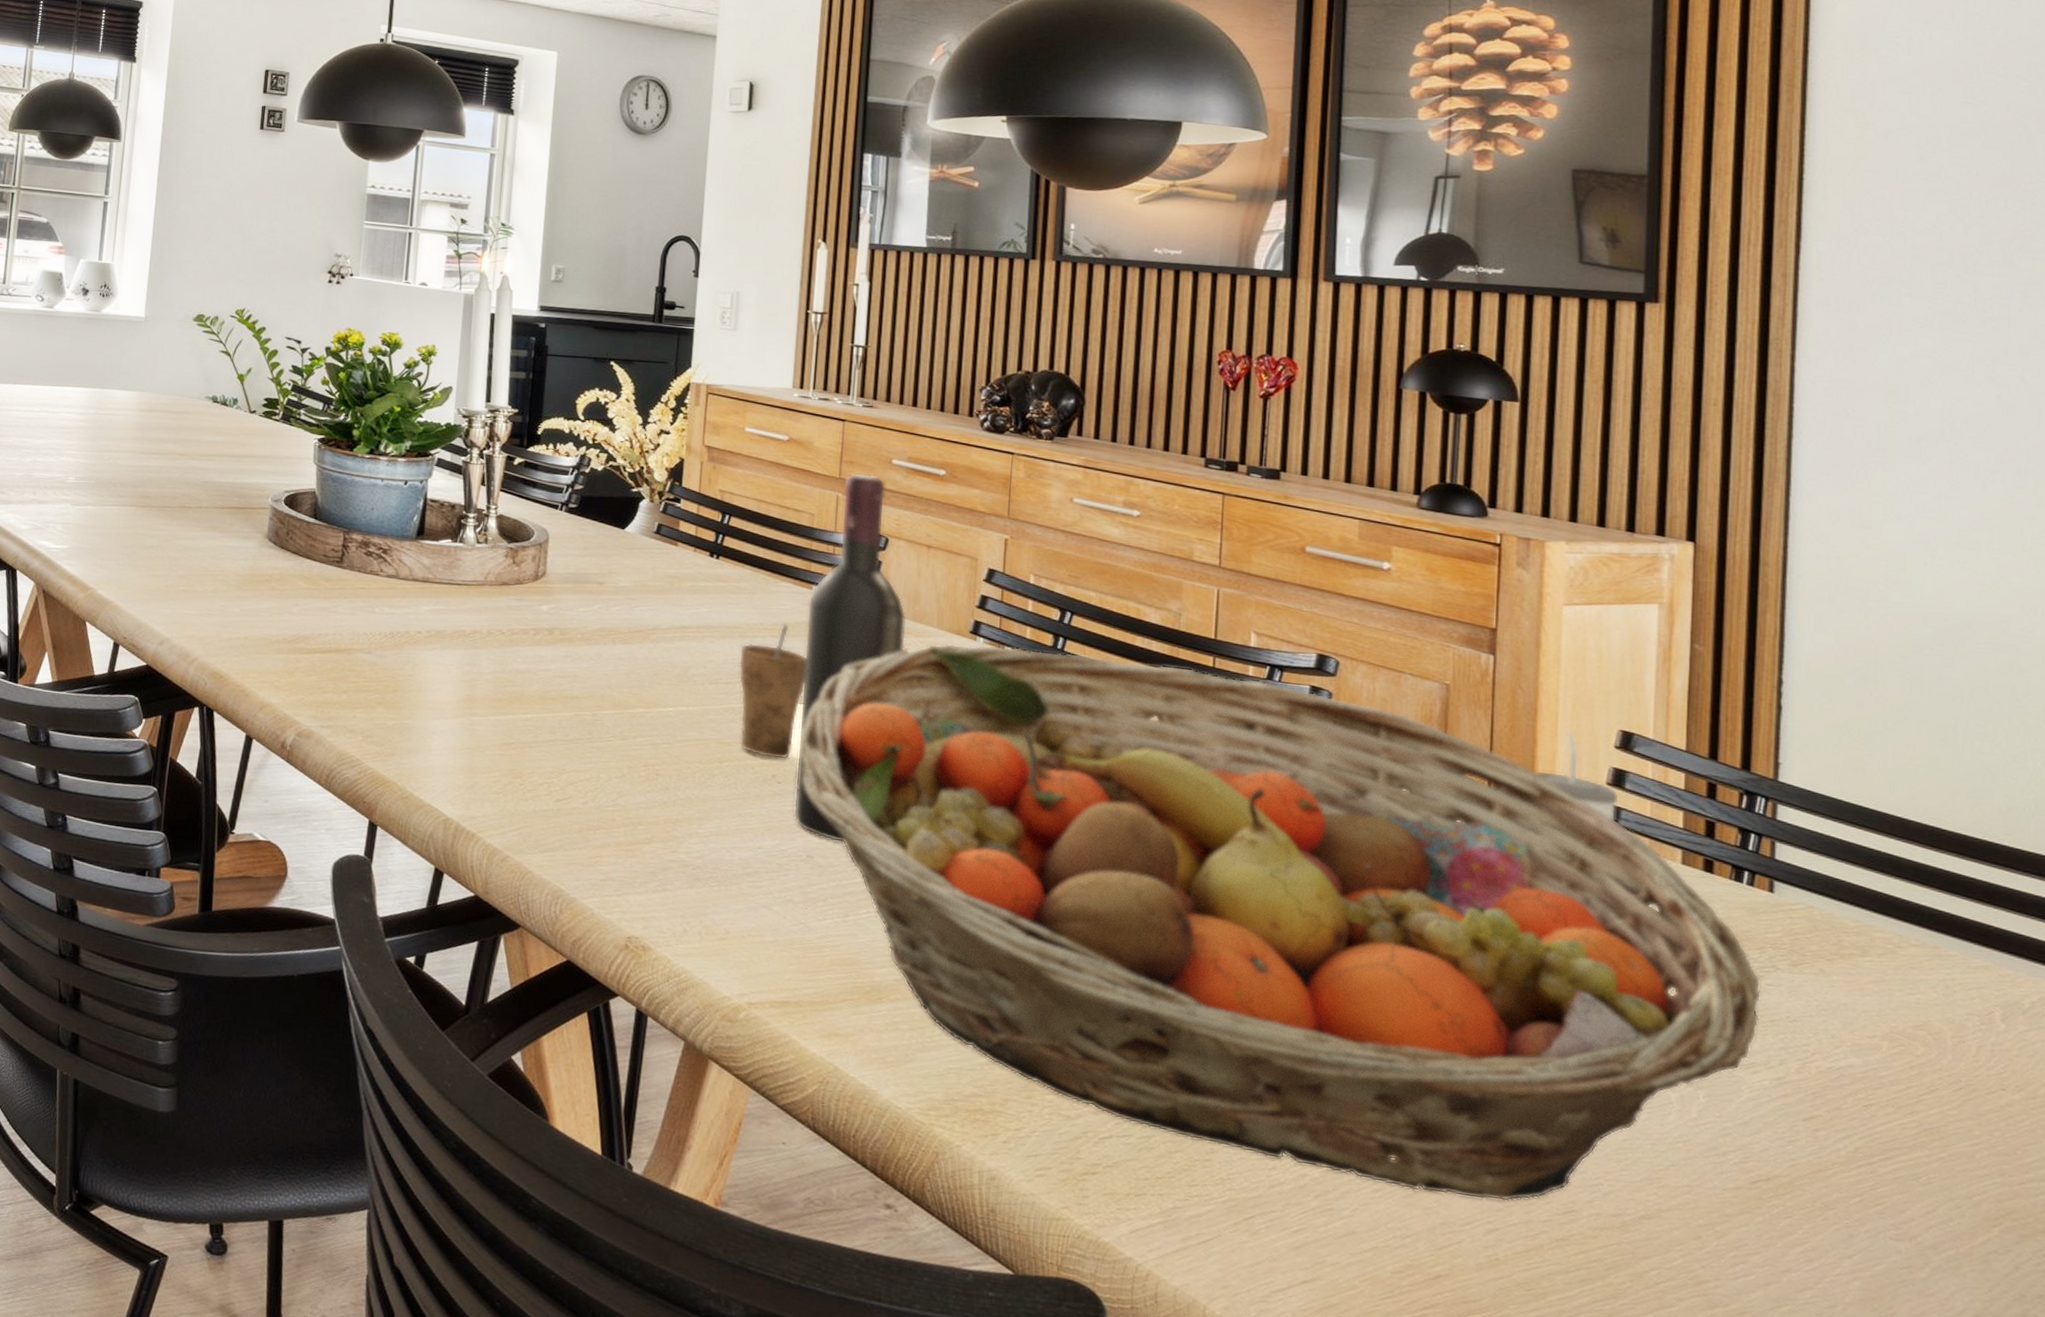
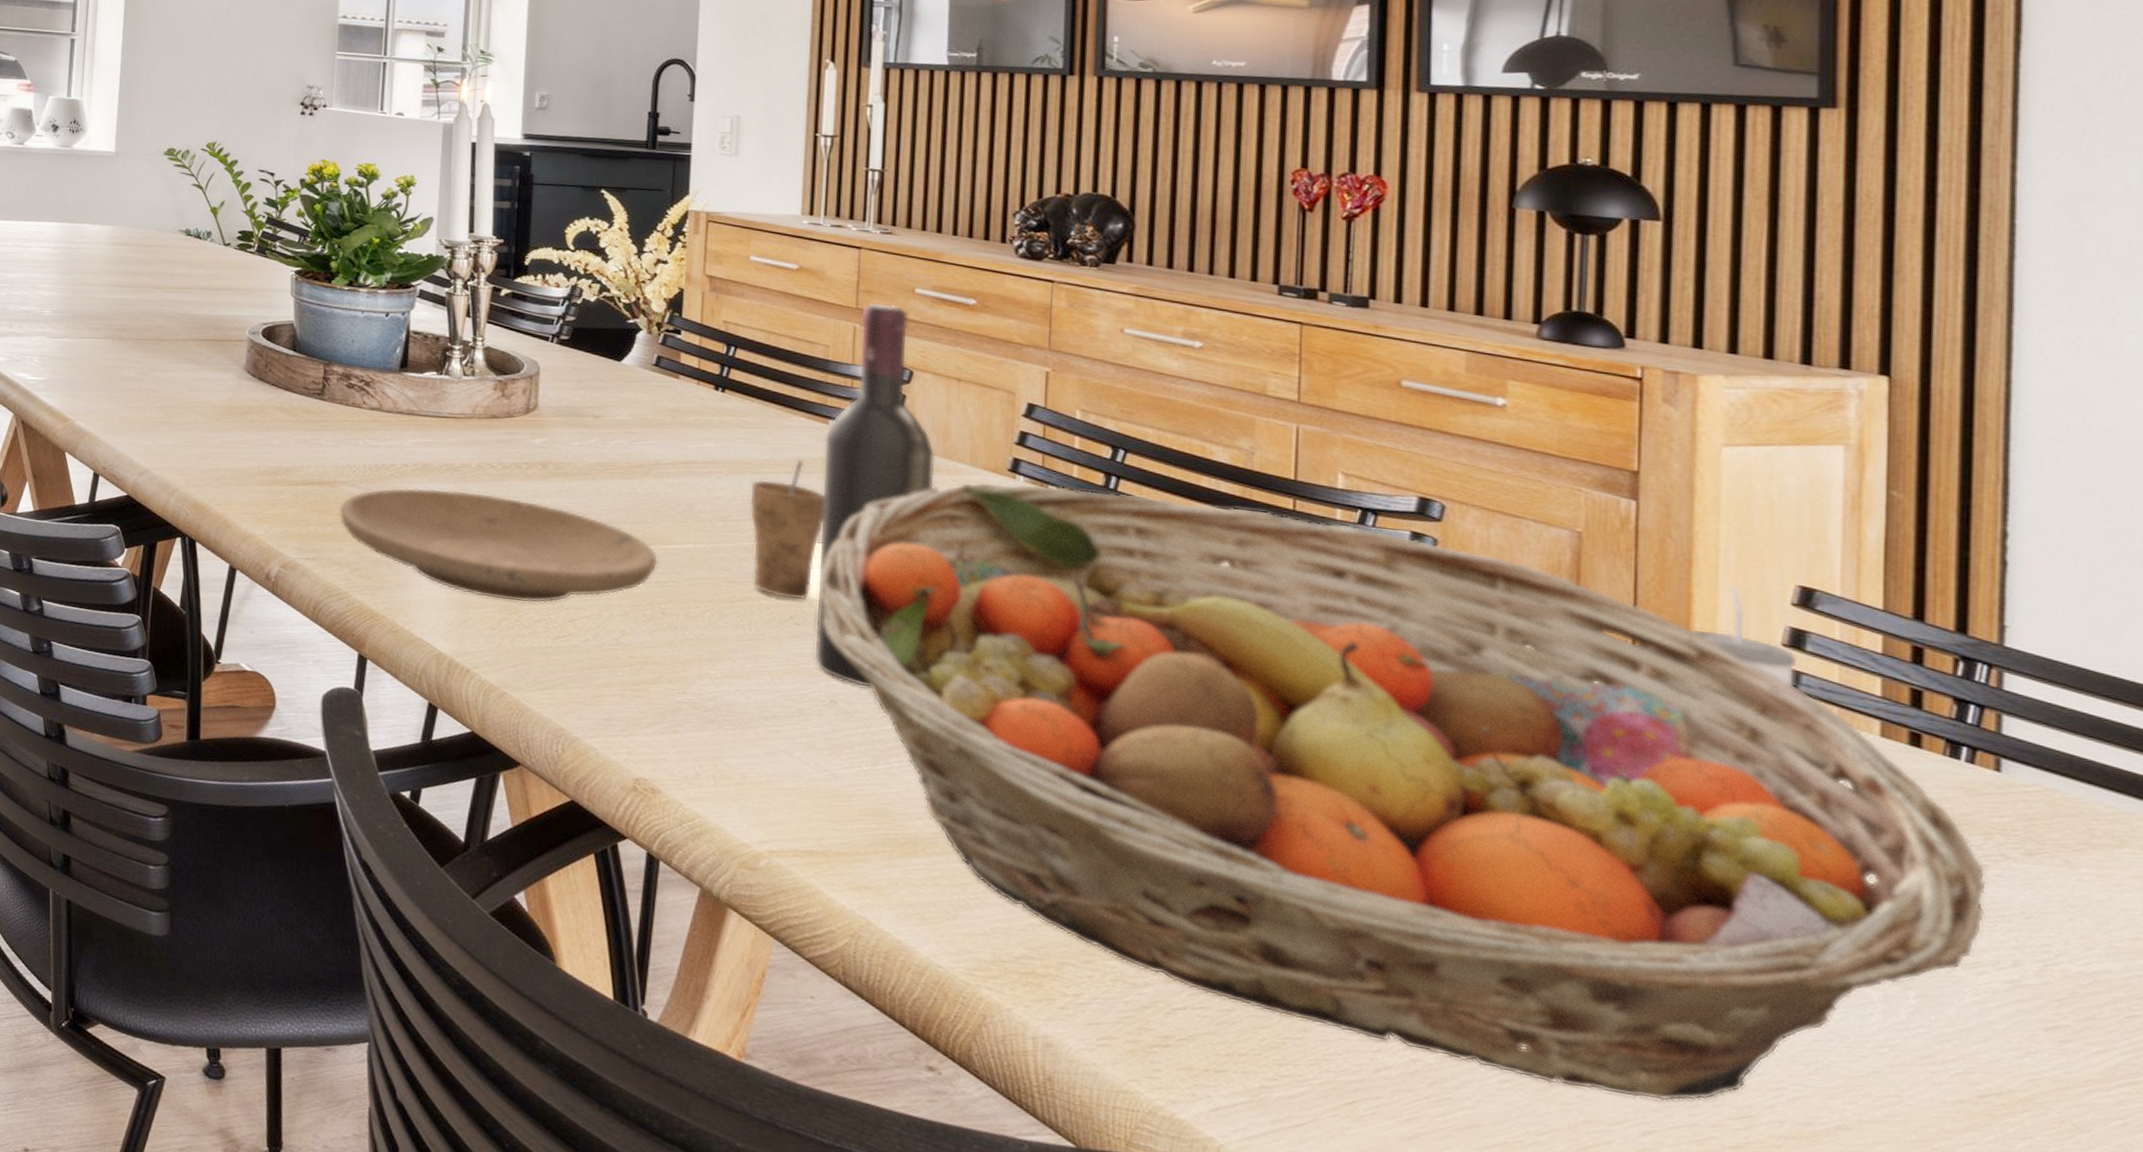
plate: none [354,654,655,767] -> present [339,487,659,604]

